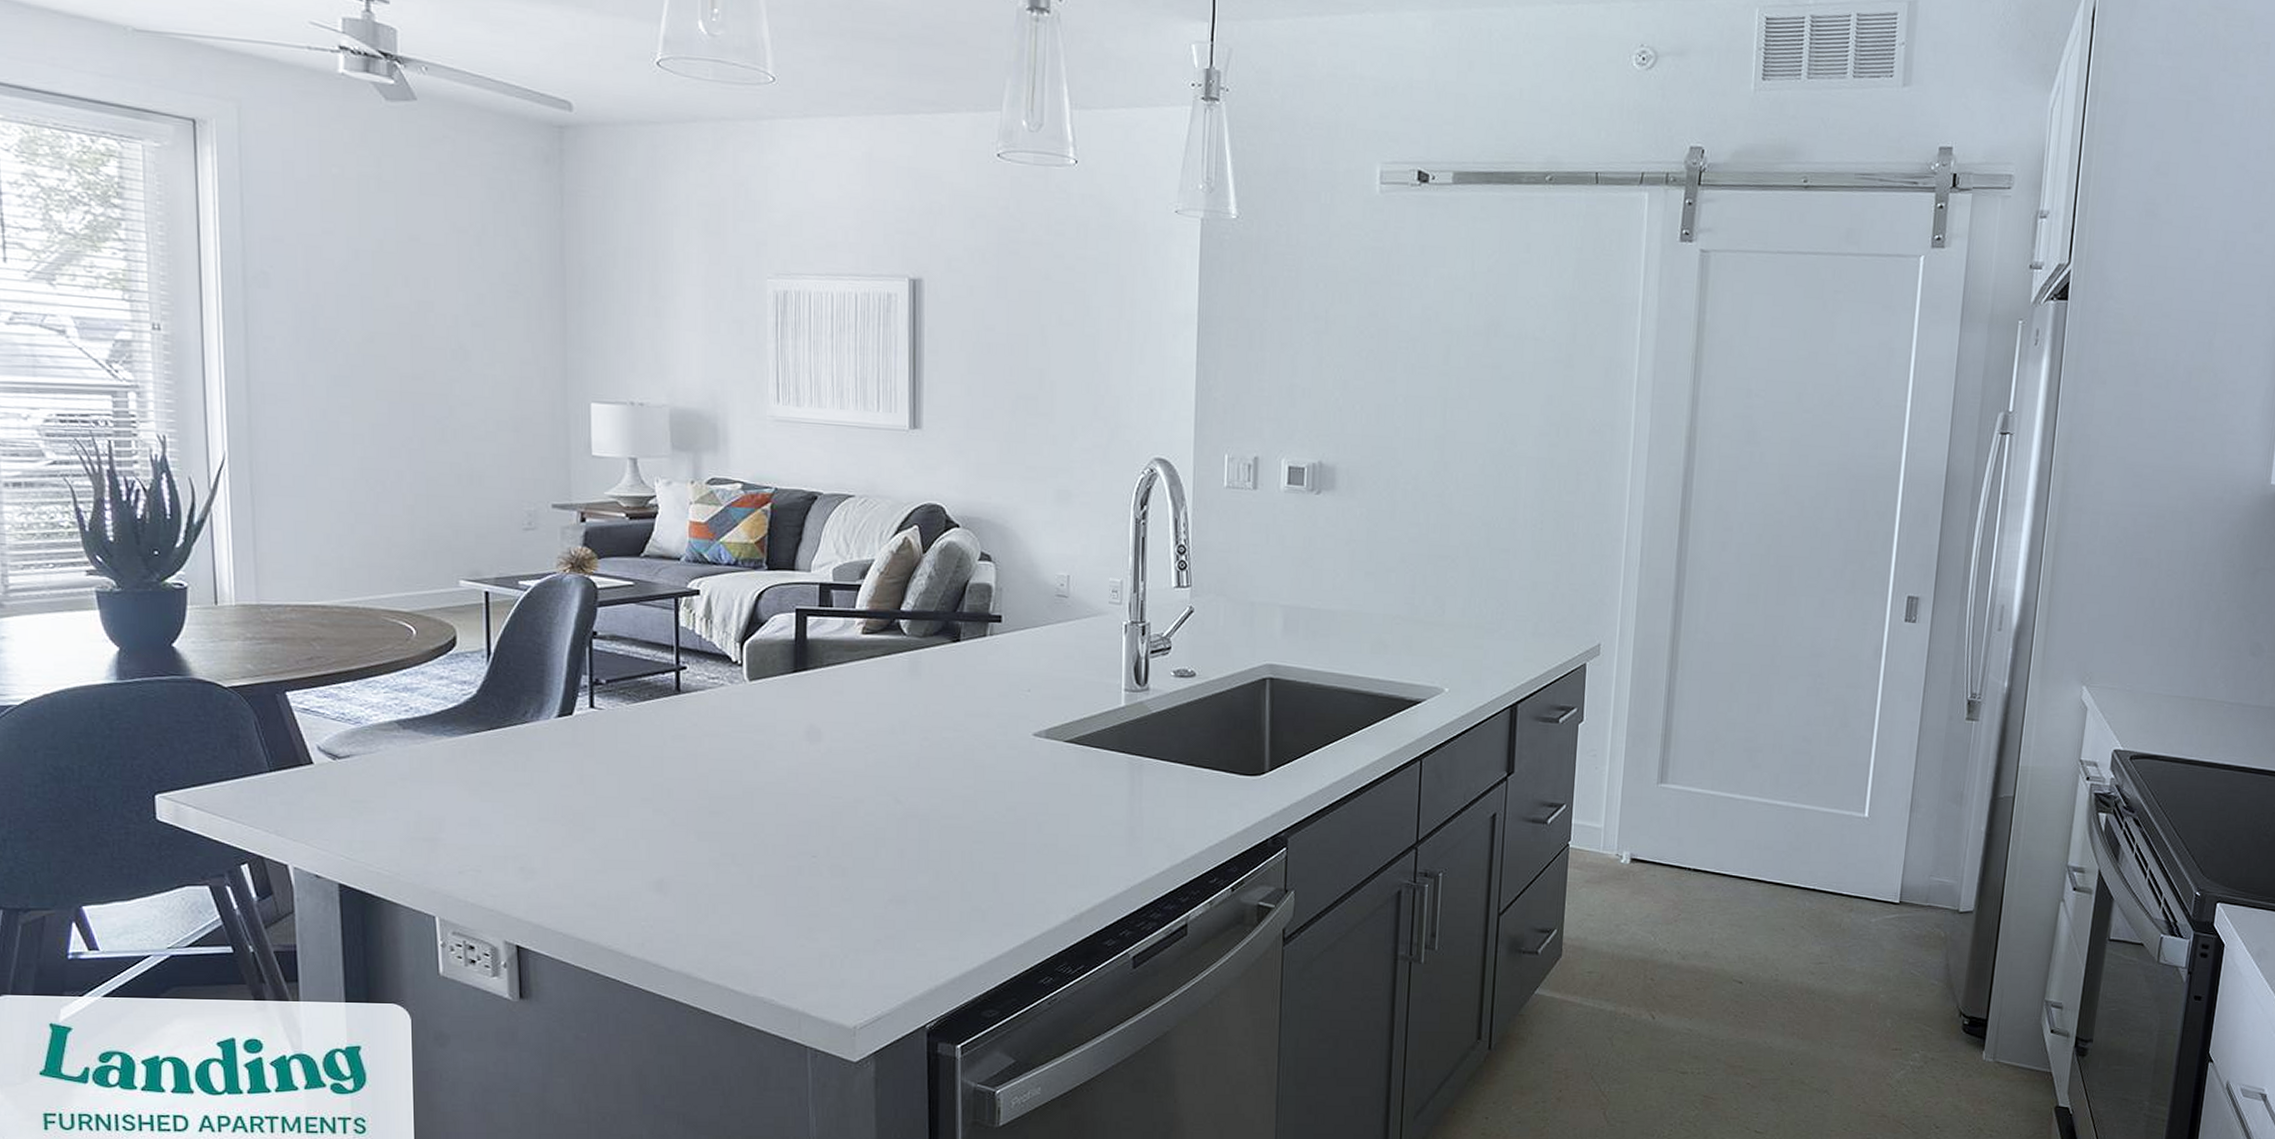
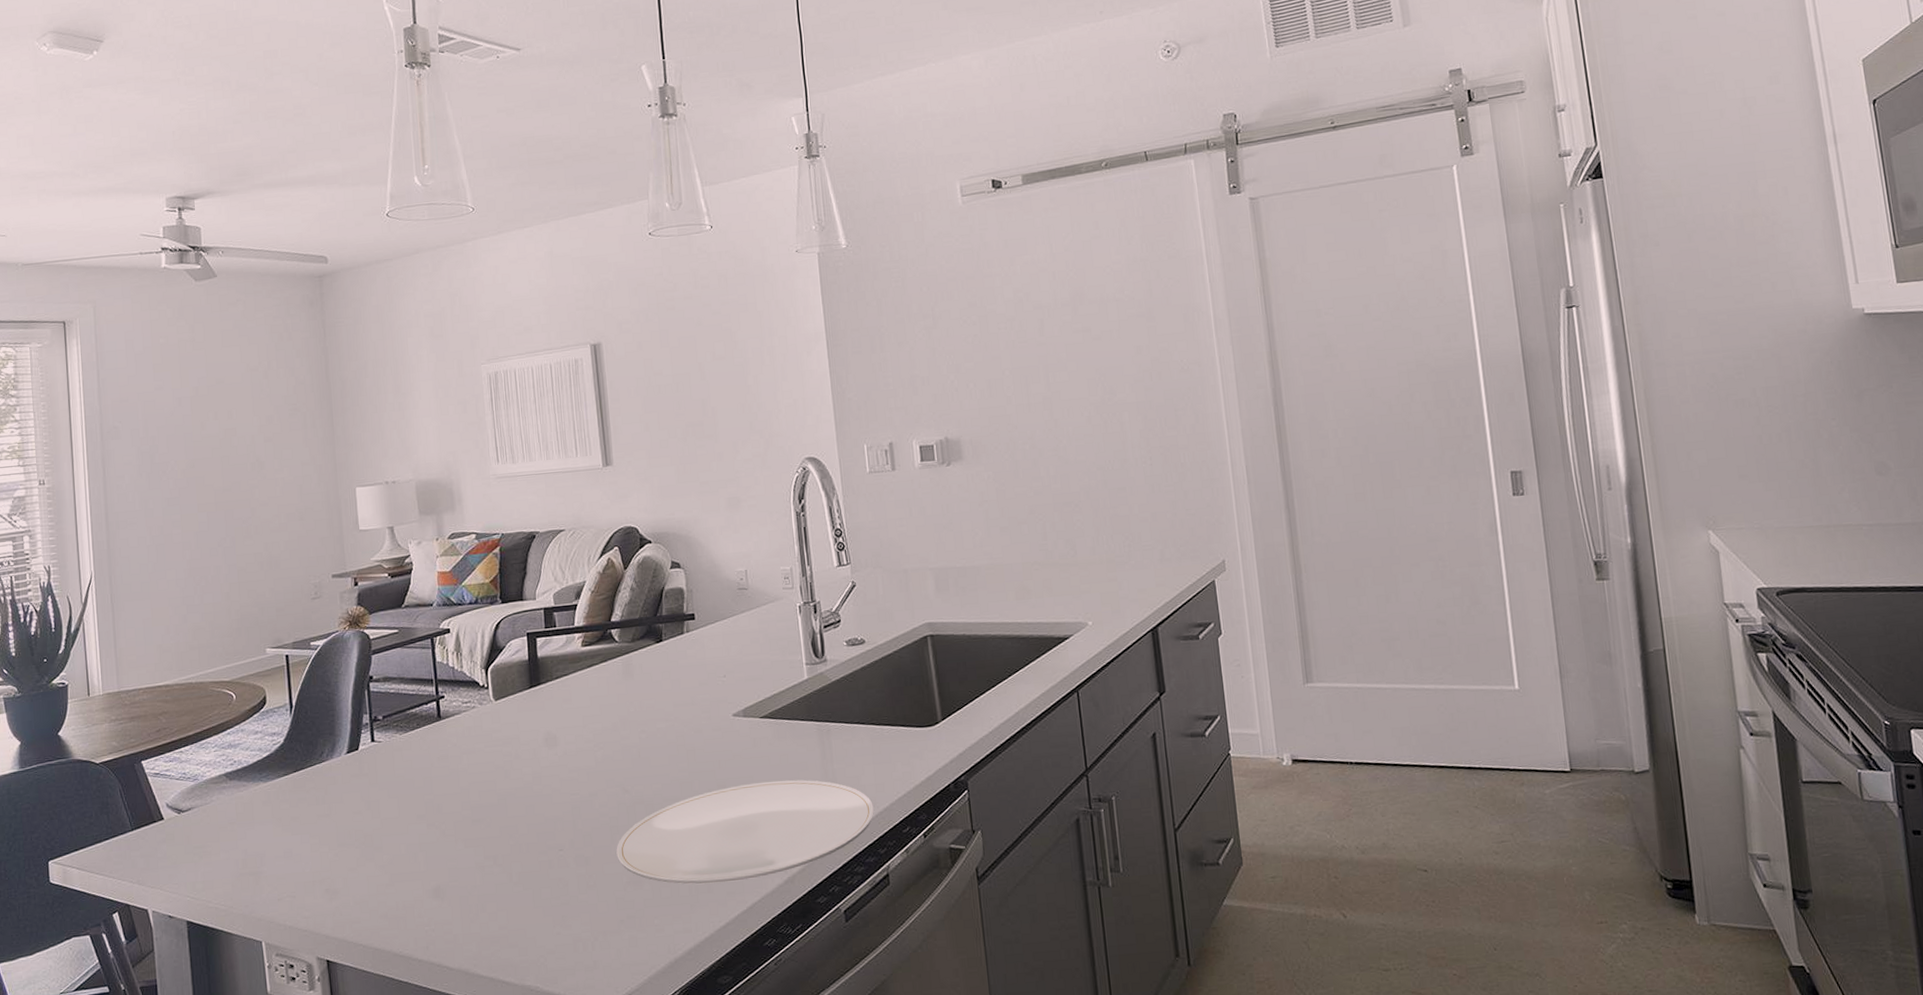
plate: none [880,810,1181,913] -> present [616,779,874,885]

